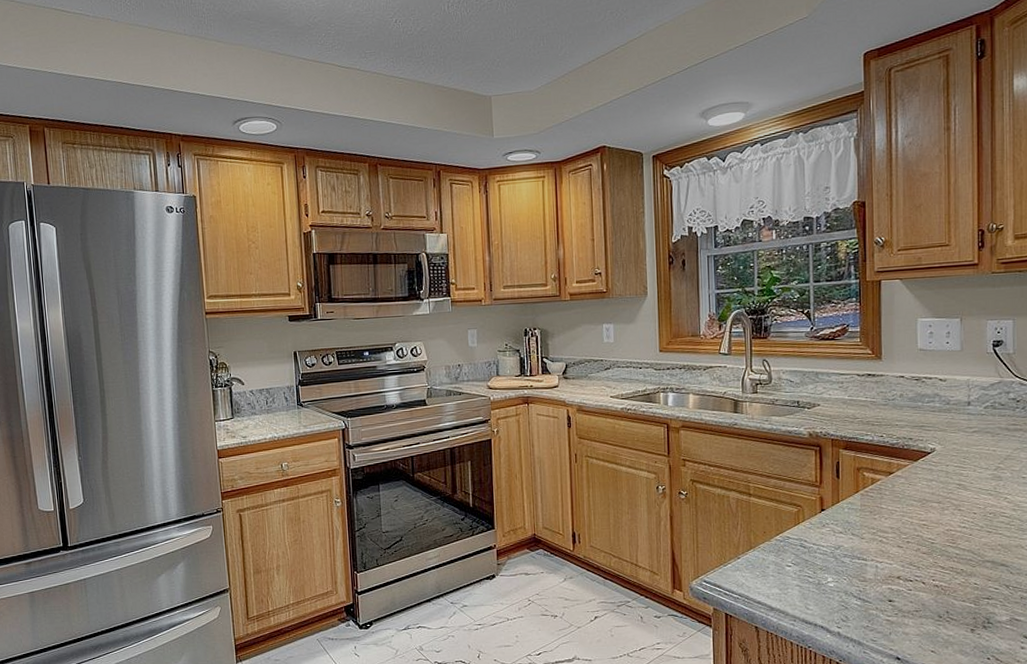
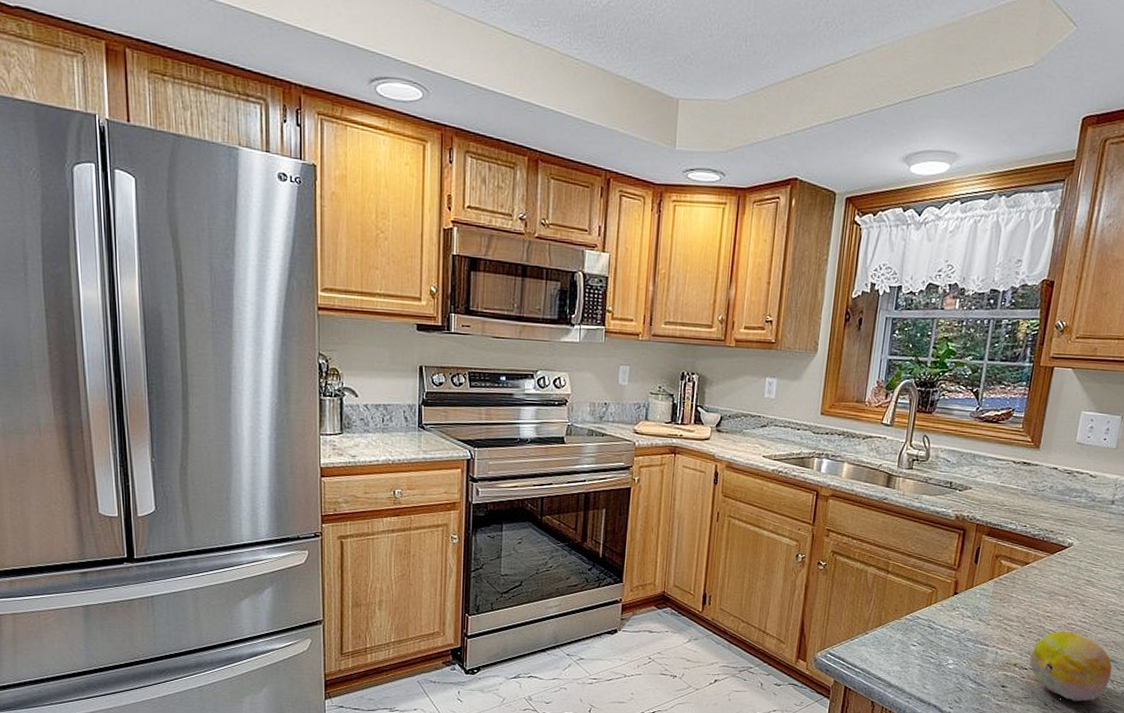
fruit: none [912,538,1004,611] -> present [1029,631,1112,702]

